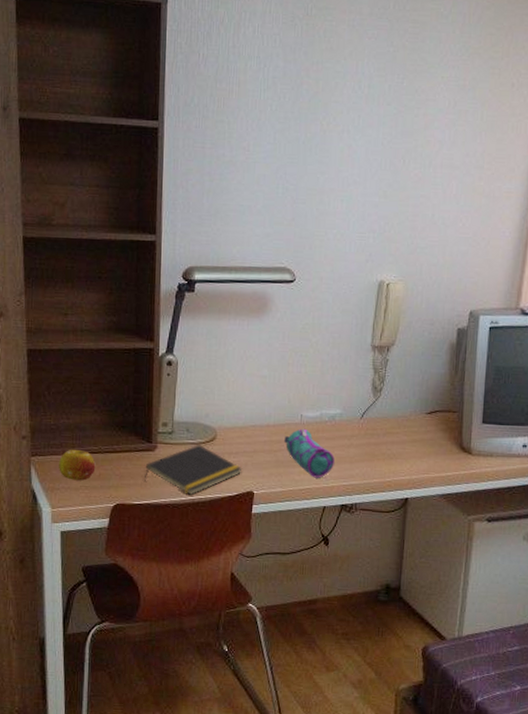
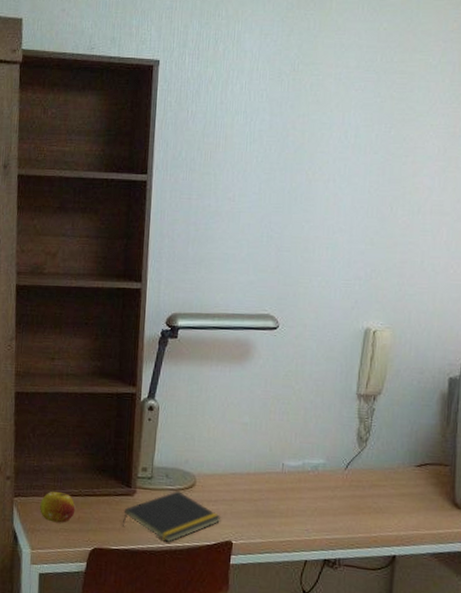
pencil case: present [283,428,334,478] -> none [264,478,317,531]

